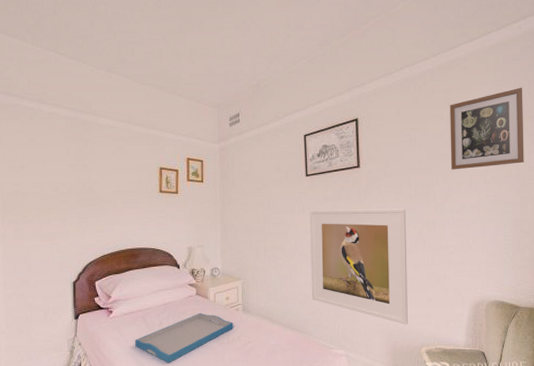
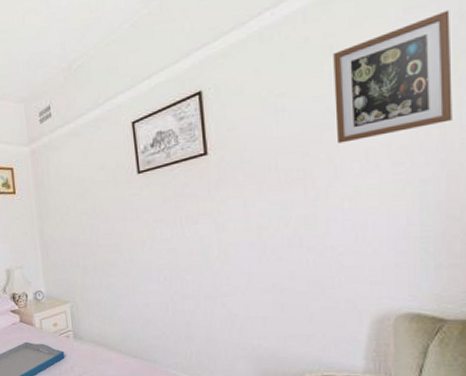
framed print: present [310,209,408,325] -> none [146,202,282,348]

